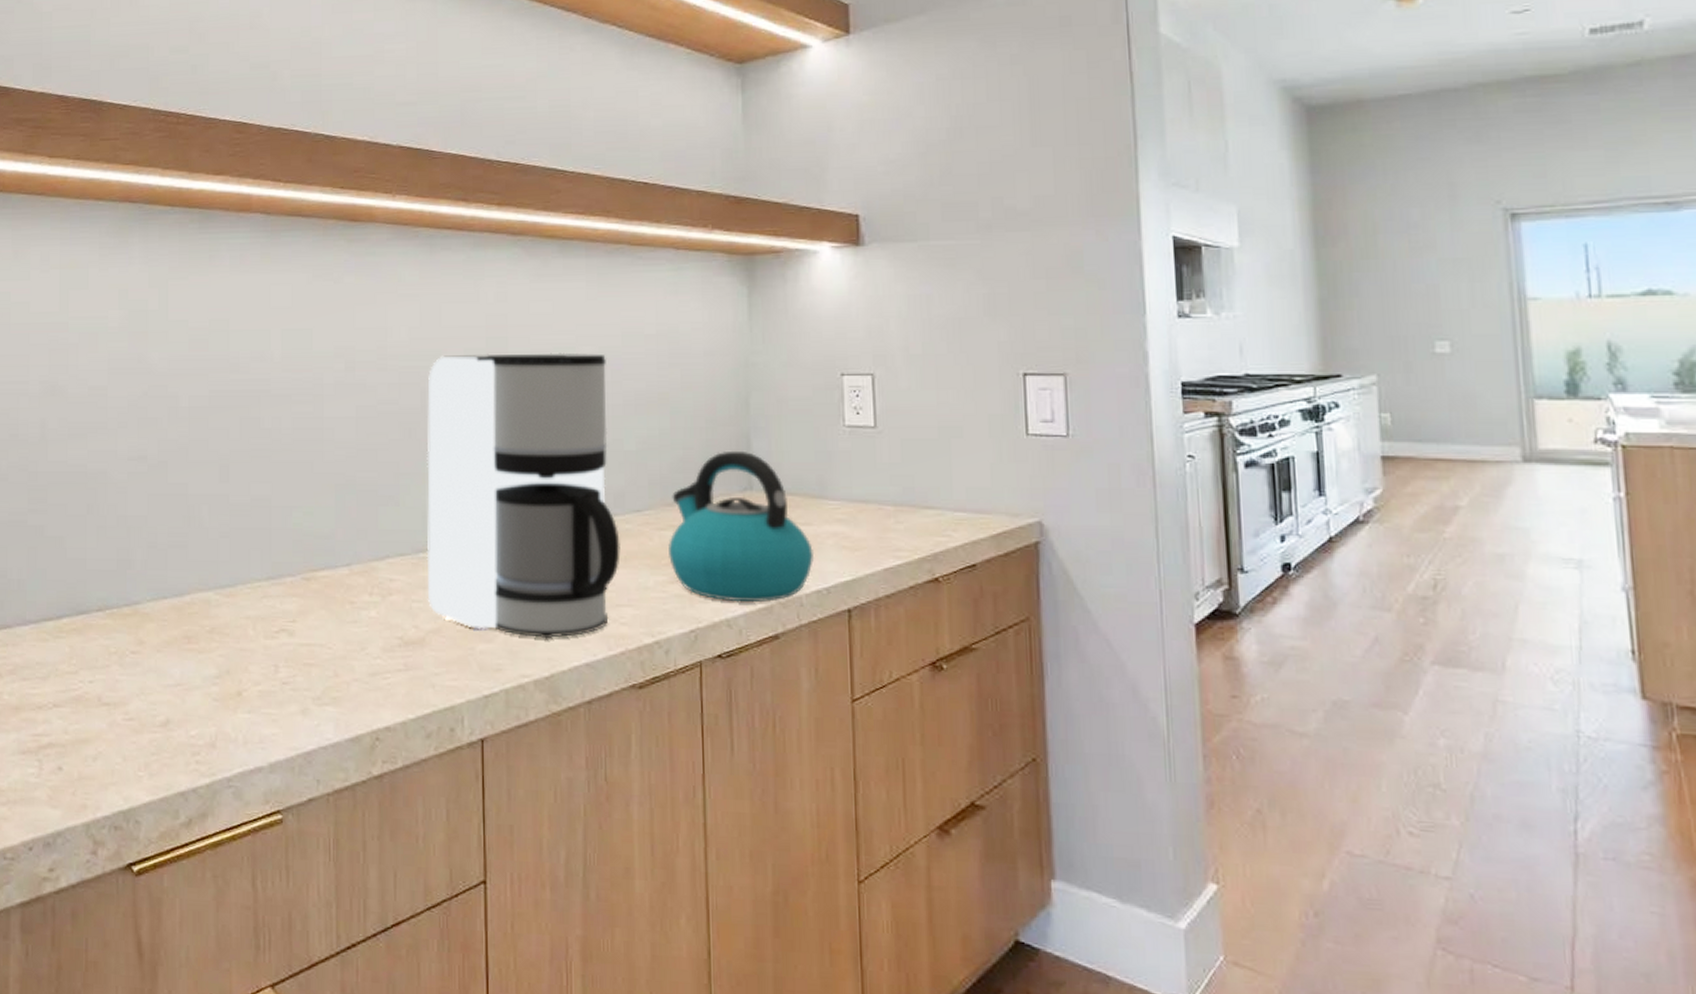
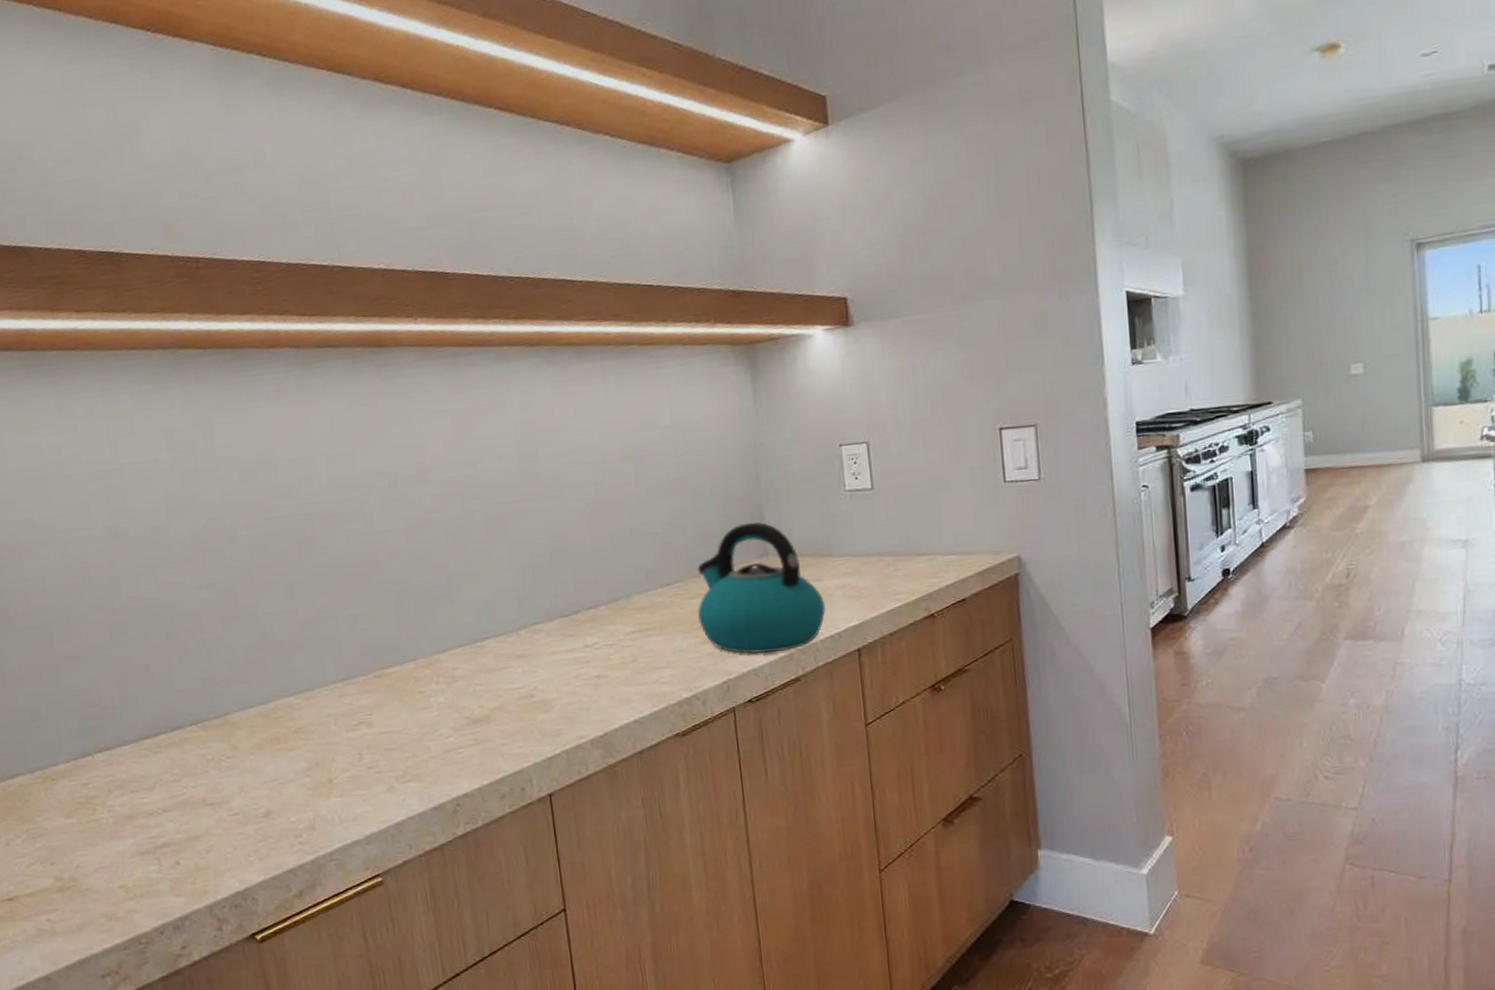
coffee maker: present [426,353,621,639] -> none [467,448,656,704]

